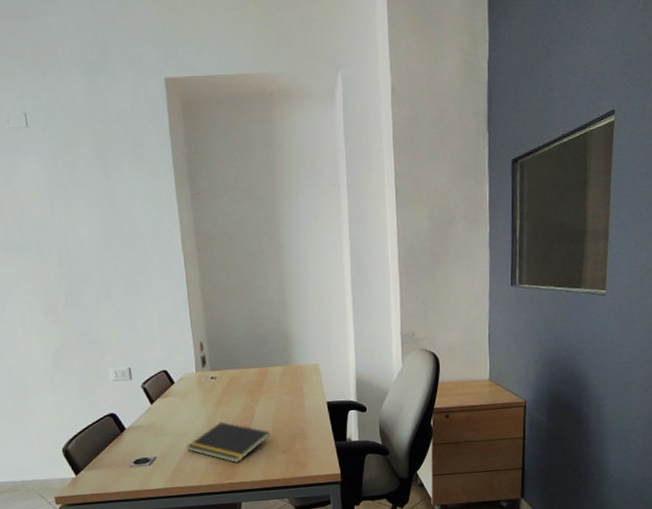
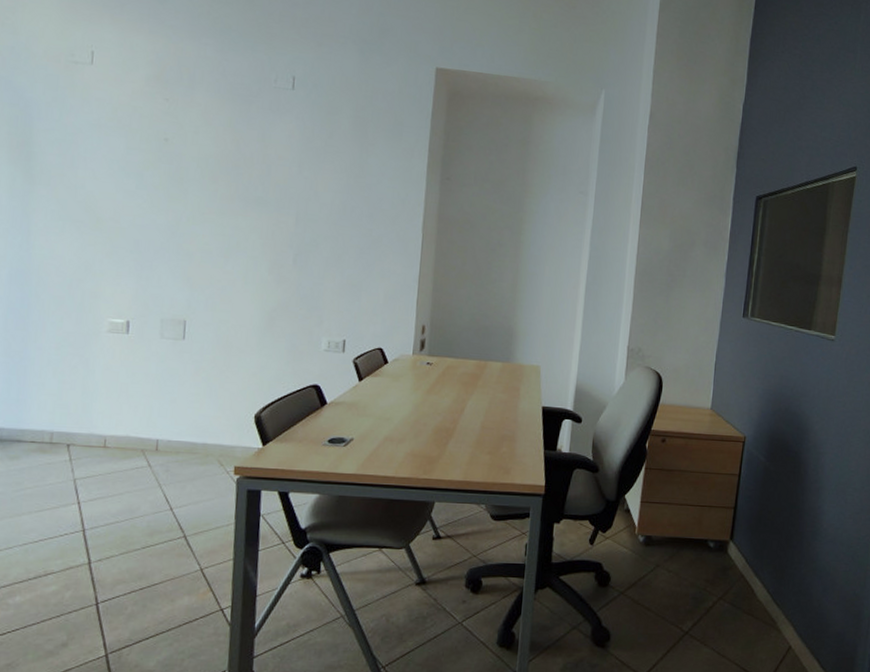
notepad: present [187,422,271,463] -> none [388,411,479,458]

